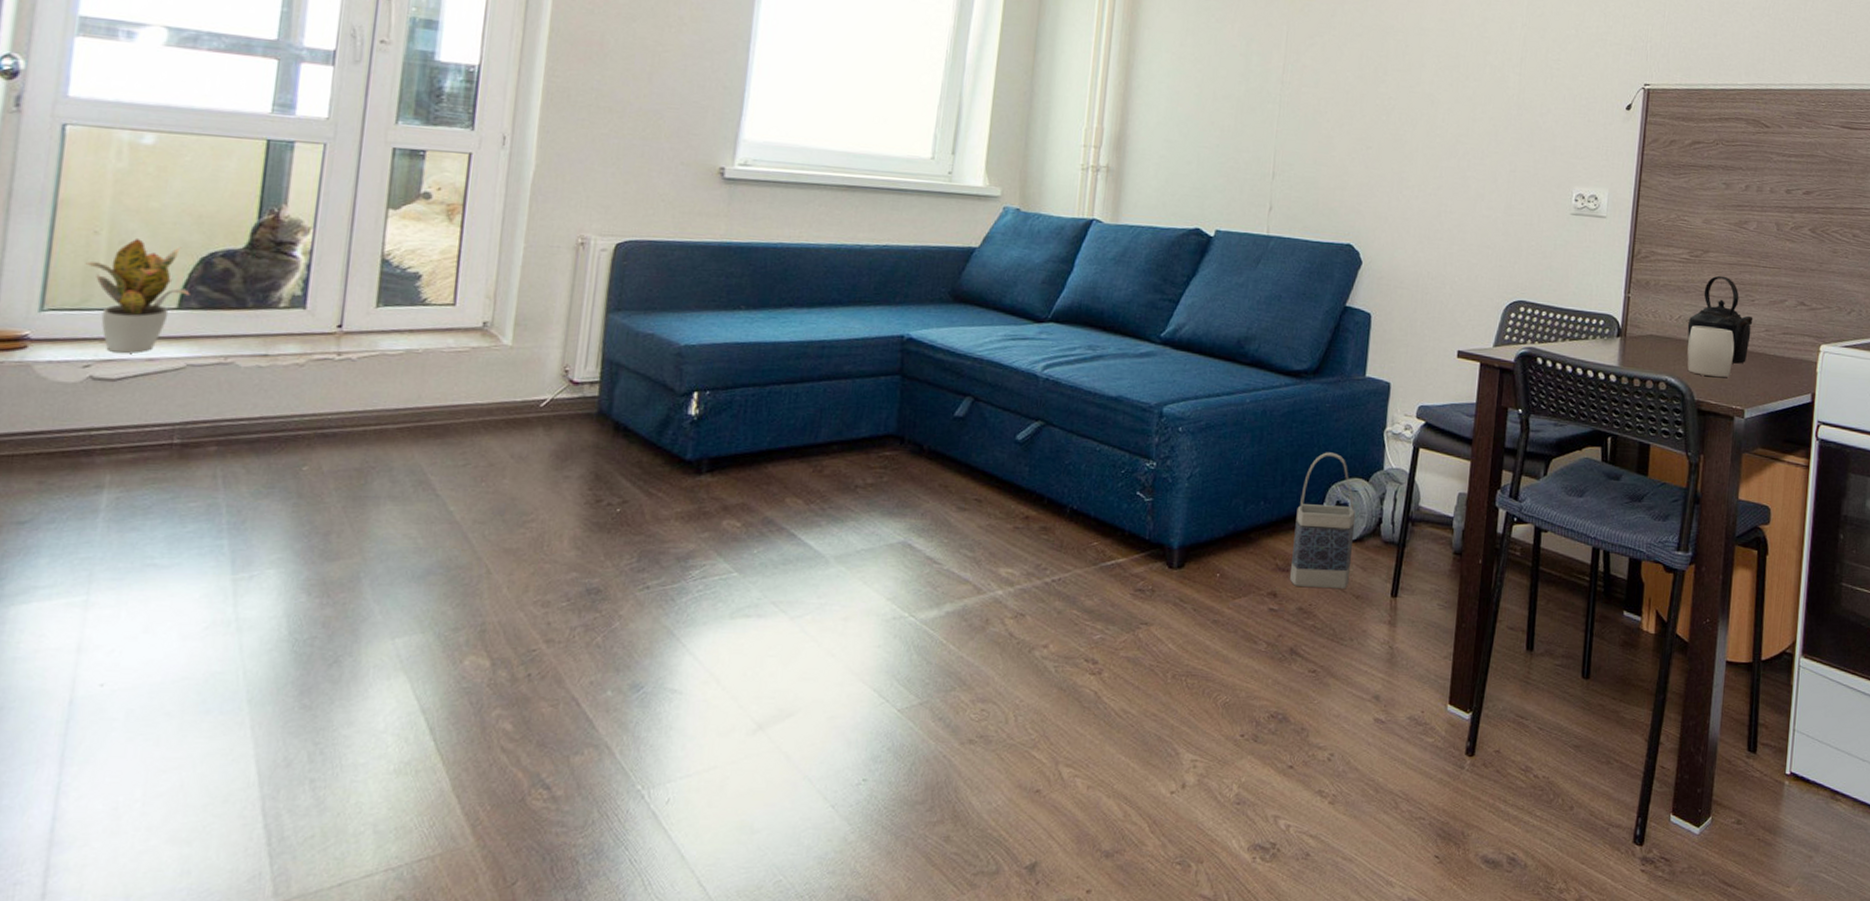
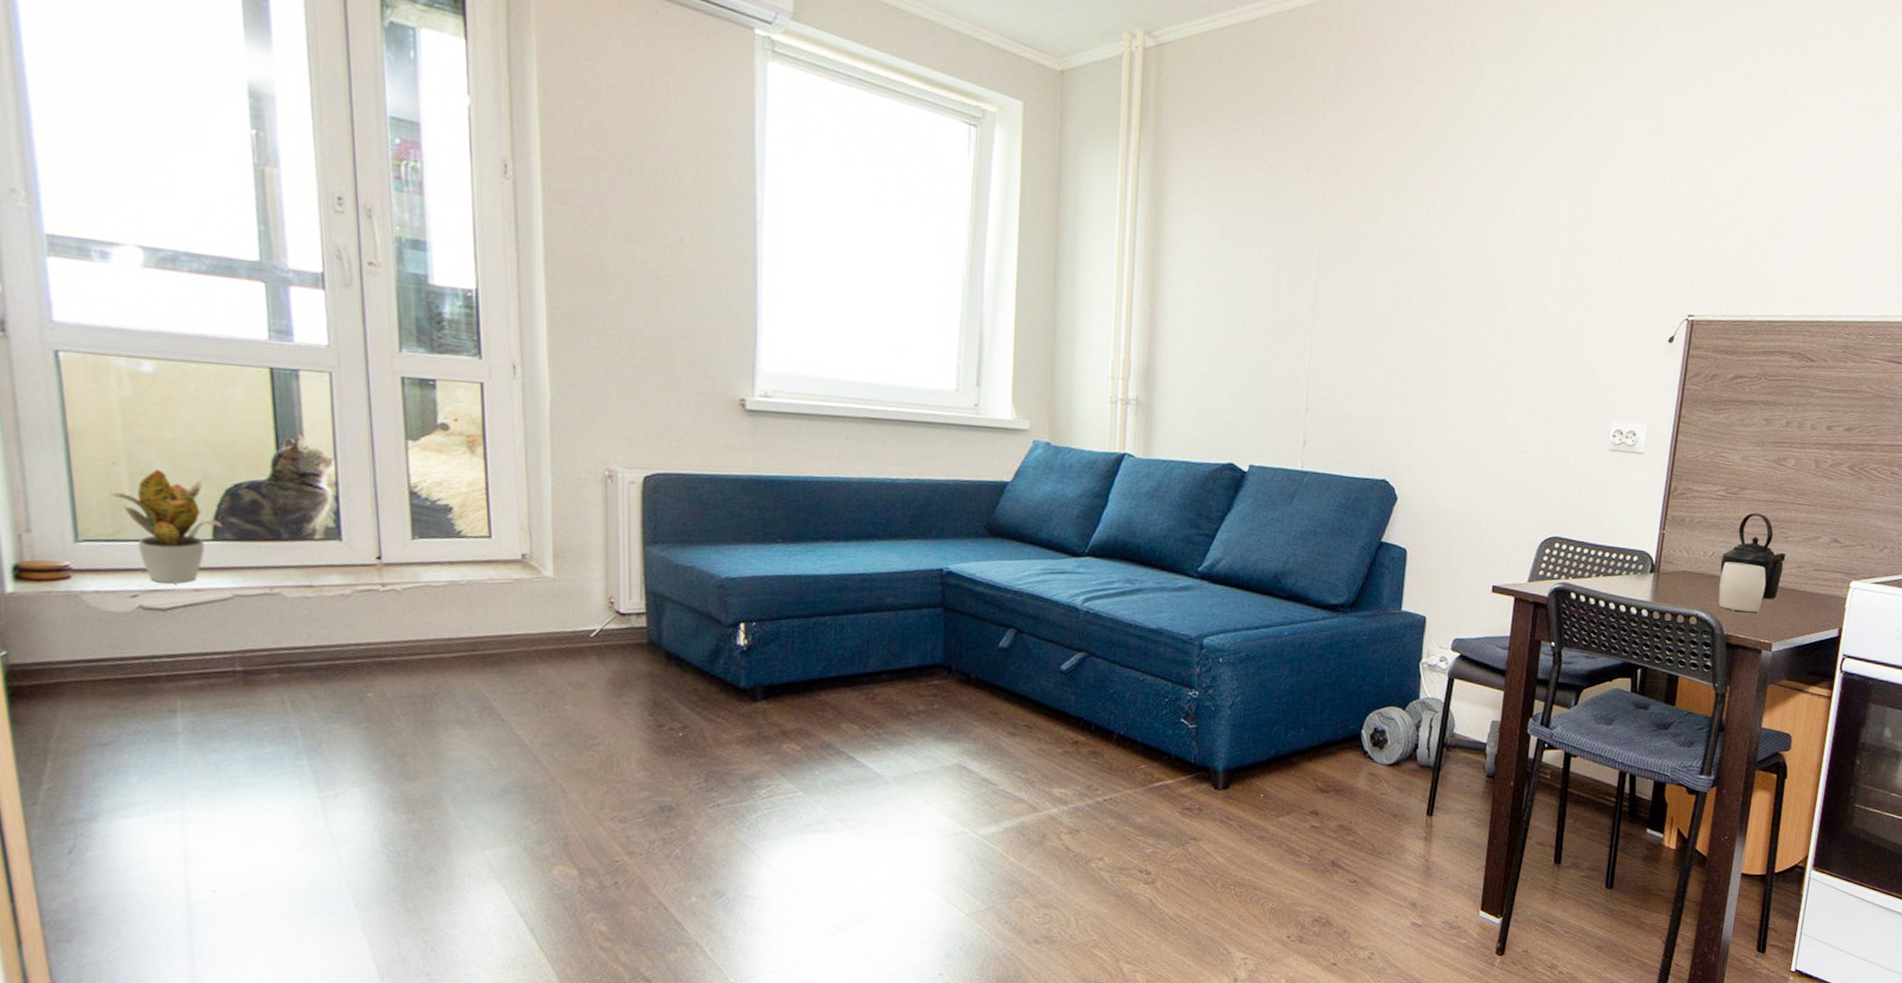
bag: present [1290,452,1356,588] -> none [1330,682,1393,808]

